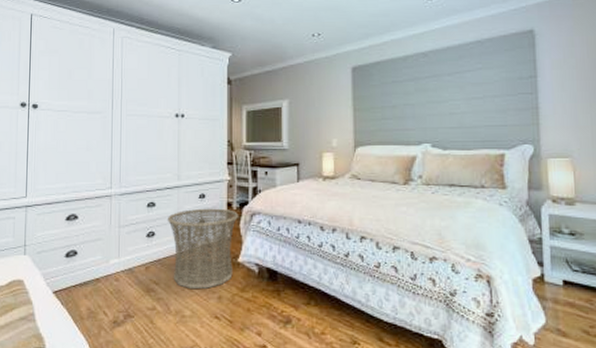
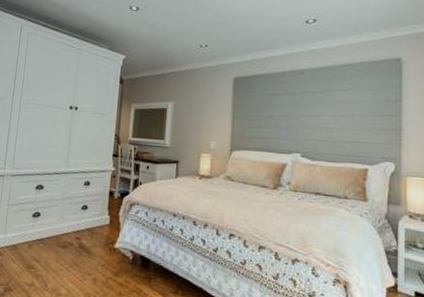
basket: present [167,208,239,289] -> none [52,194,120,270]

